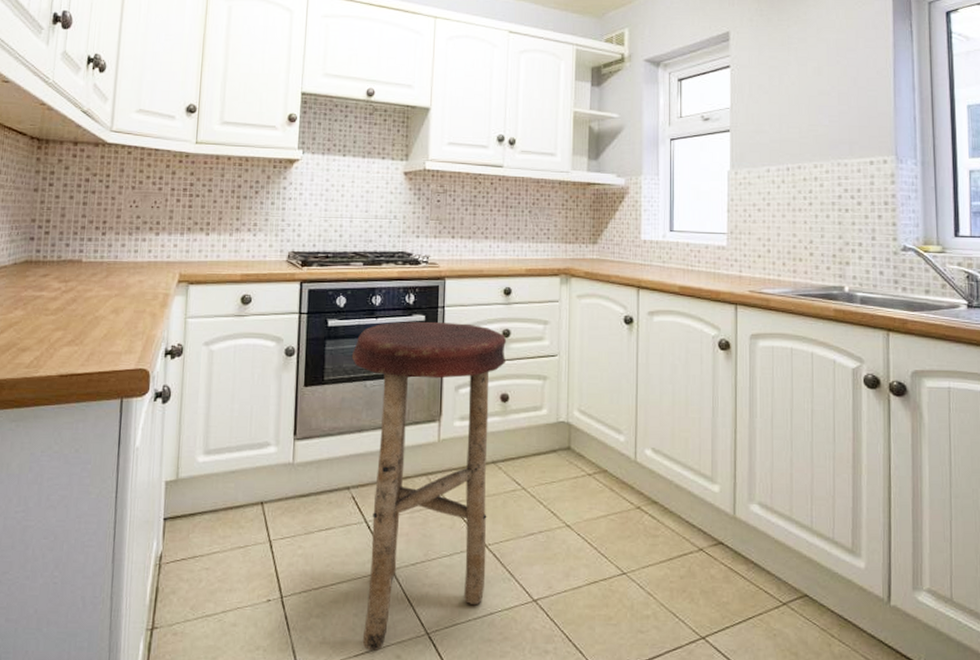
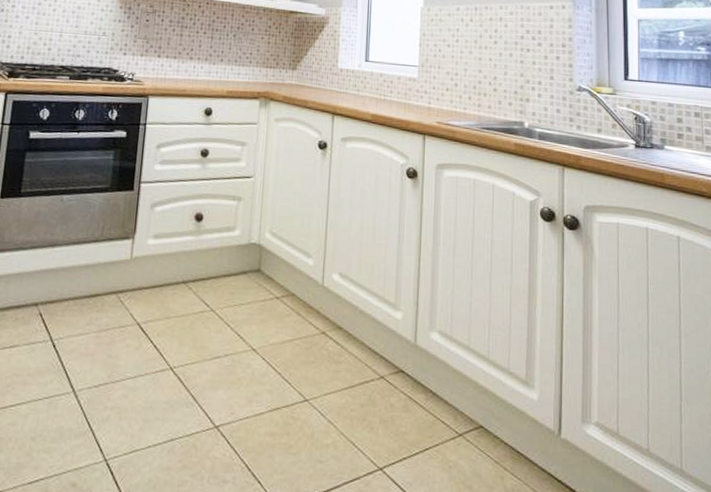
stool: present [351,322,507,652] -> none [38,137,205,479]

